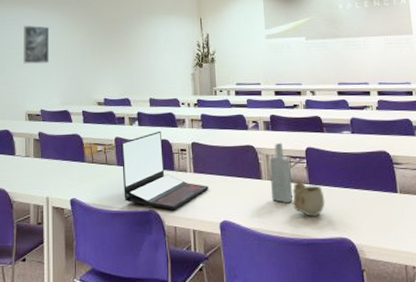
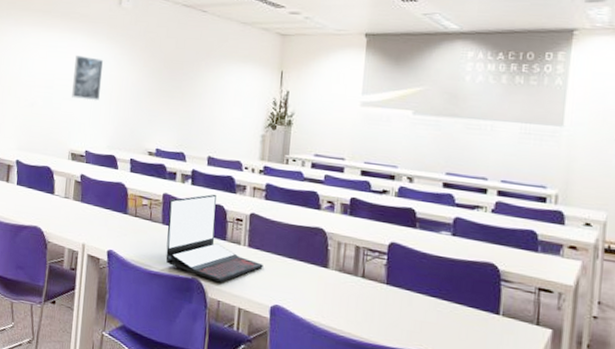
bottle: present [269,142,293,204] -> none [337,230,367,301]
mug: present [292,181,325,217] -> none [360,278,403,322]

